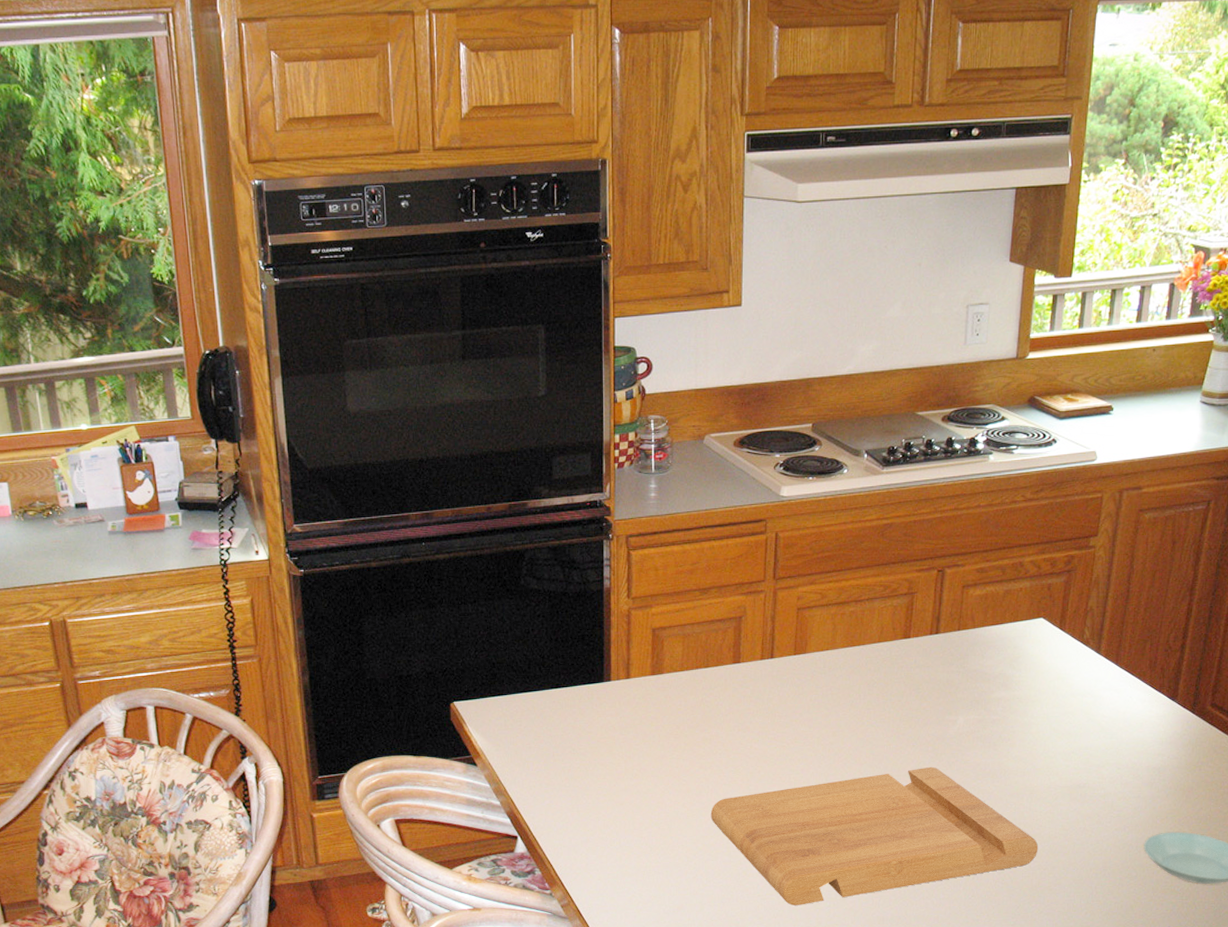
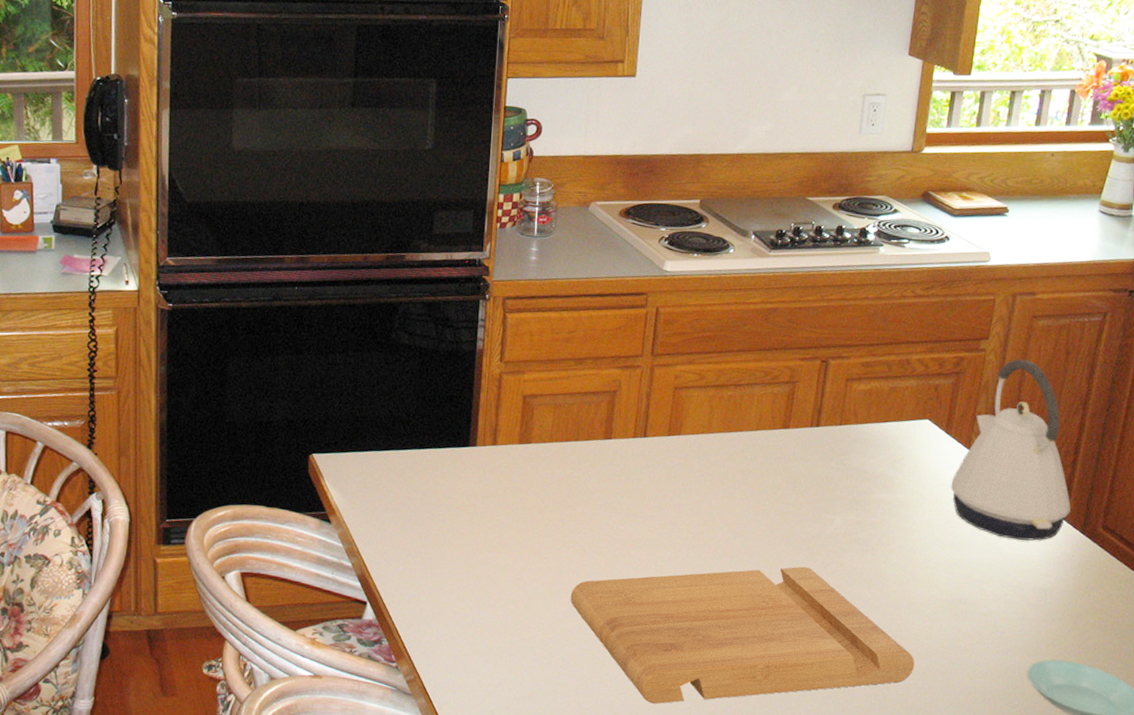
kettle: none [1066,552,1181,725] -> present [950,359,1071,542]

